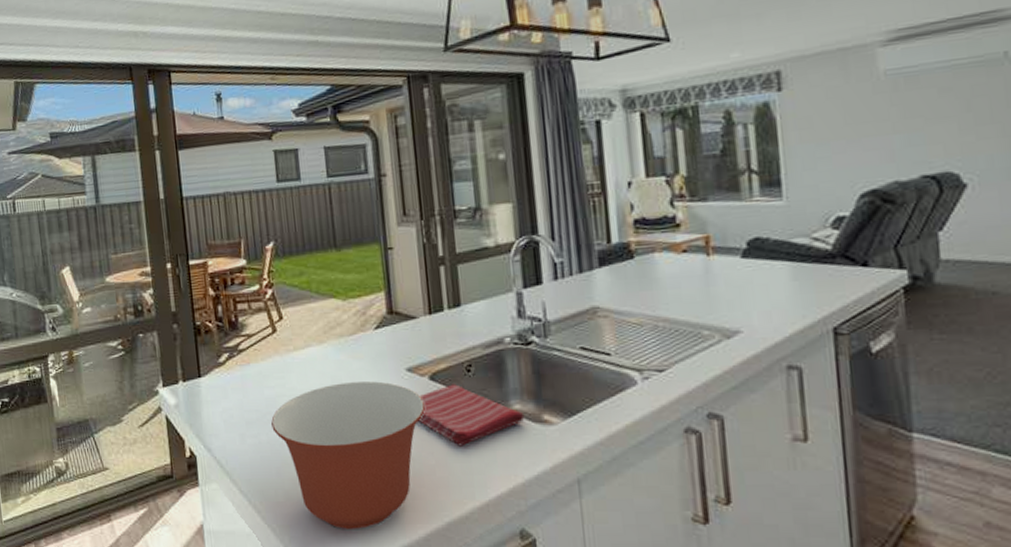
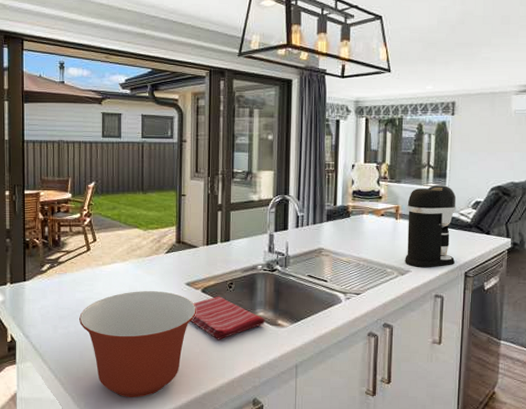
coffee maker: none [722,196,814,326] -> present [405,184,457,268]

